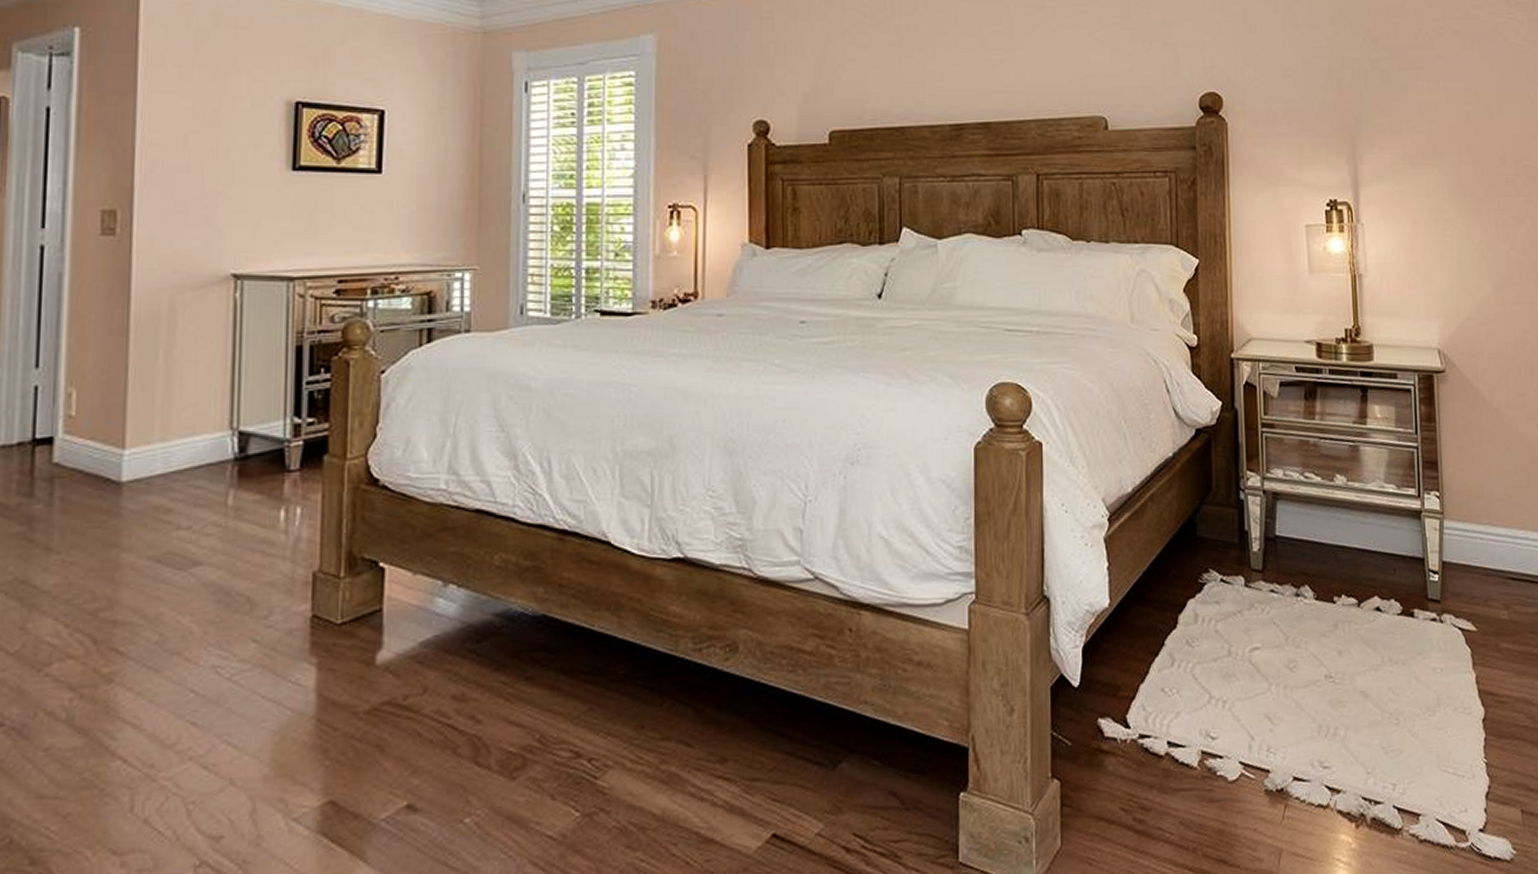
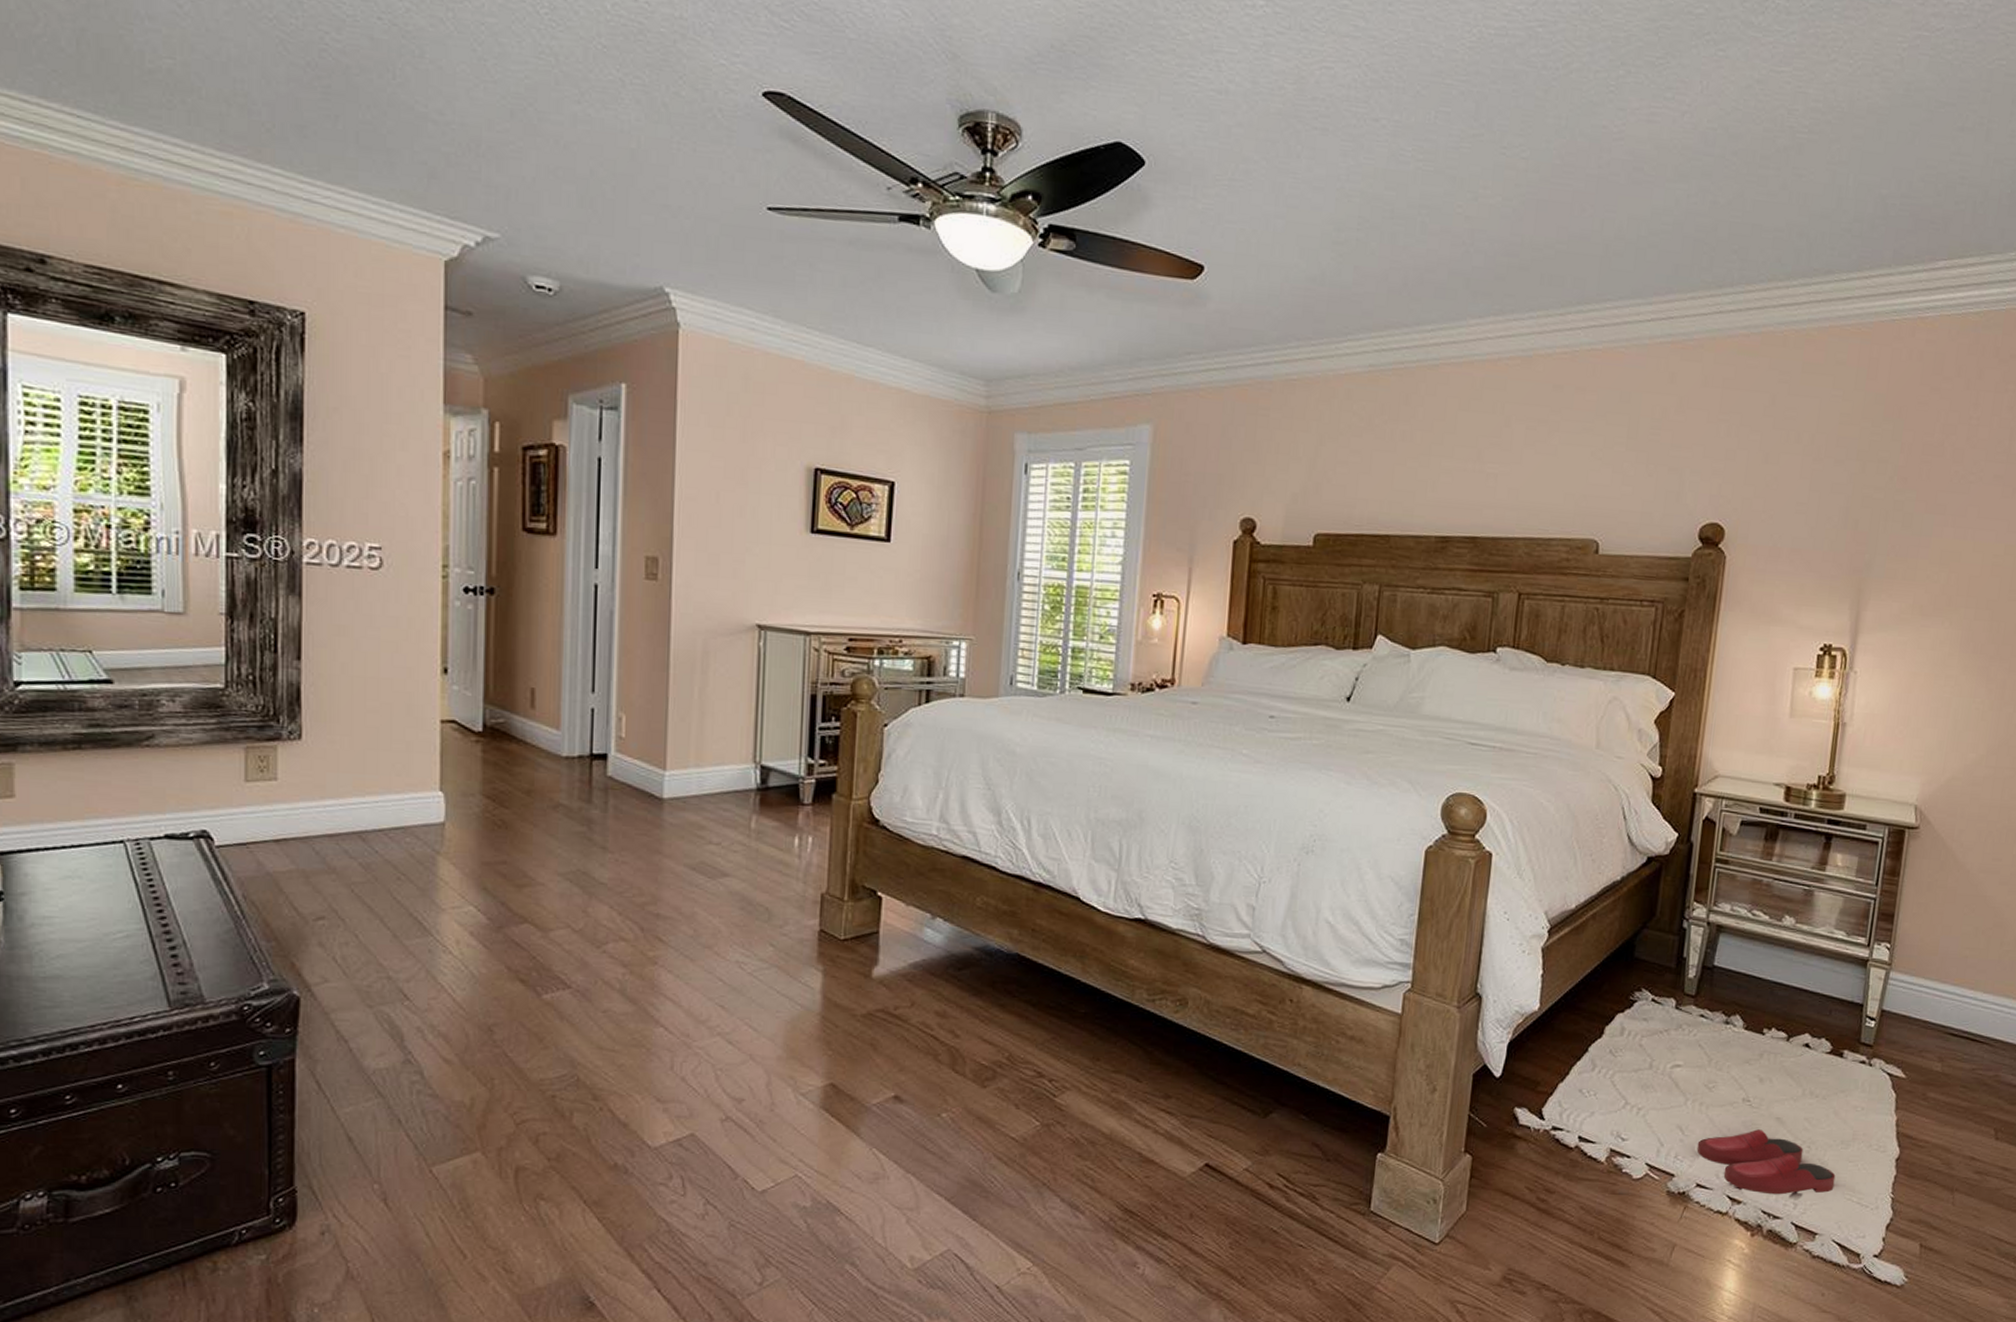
slippers: none [1288,707,1429,779] -> present [1696,1129,1836,1195]

